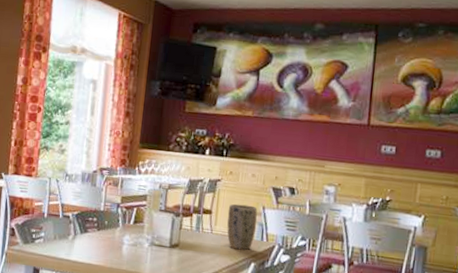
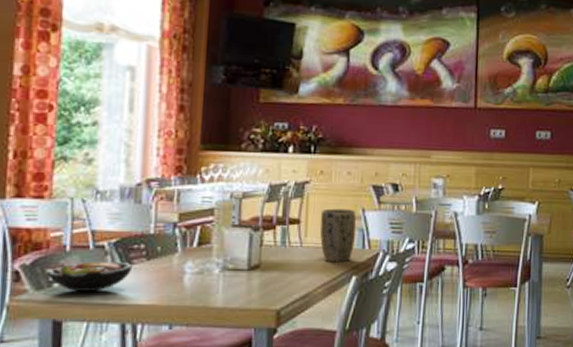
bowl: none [32,227,88,250] -> present [47,261,133,291]

